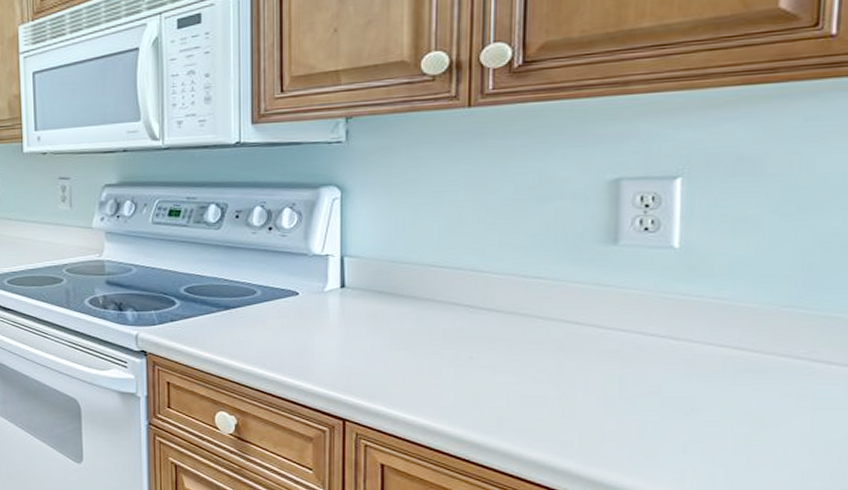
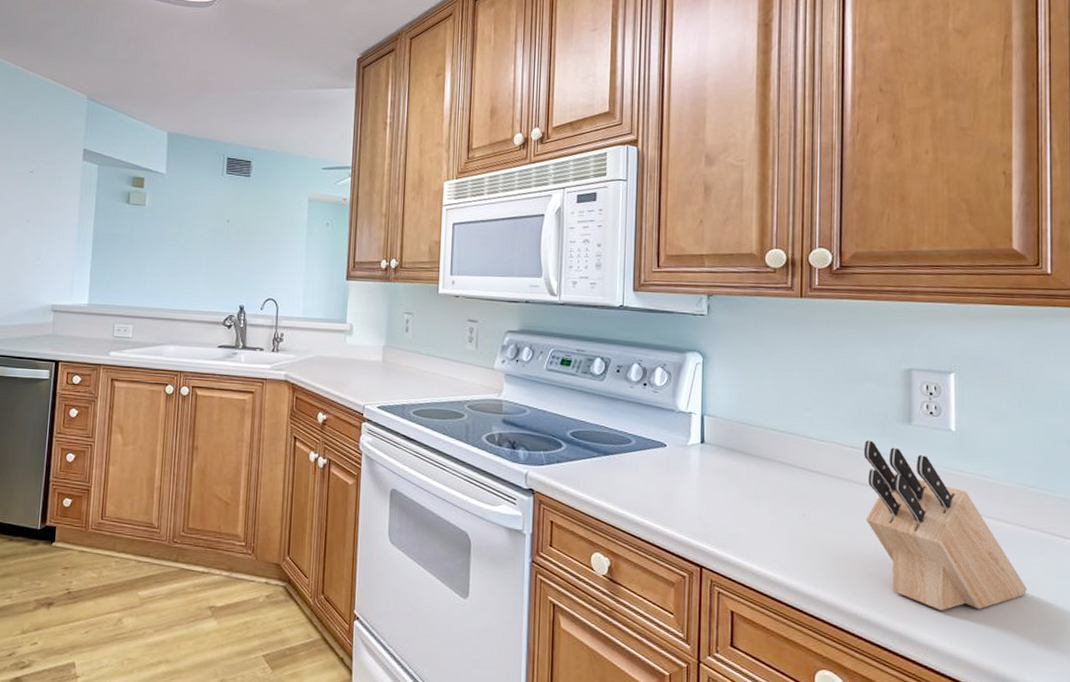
knife block: none [551,268,770,454] -> present [863,440,1027,611]

